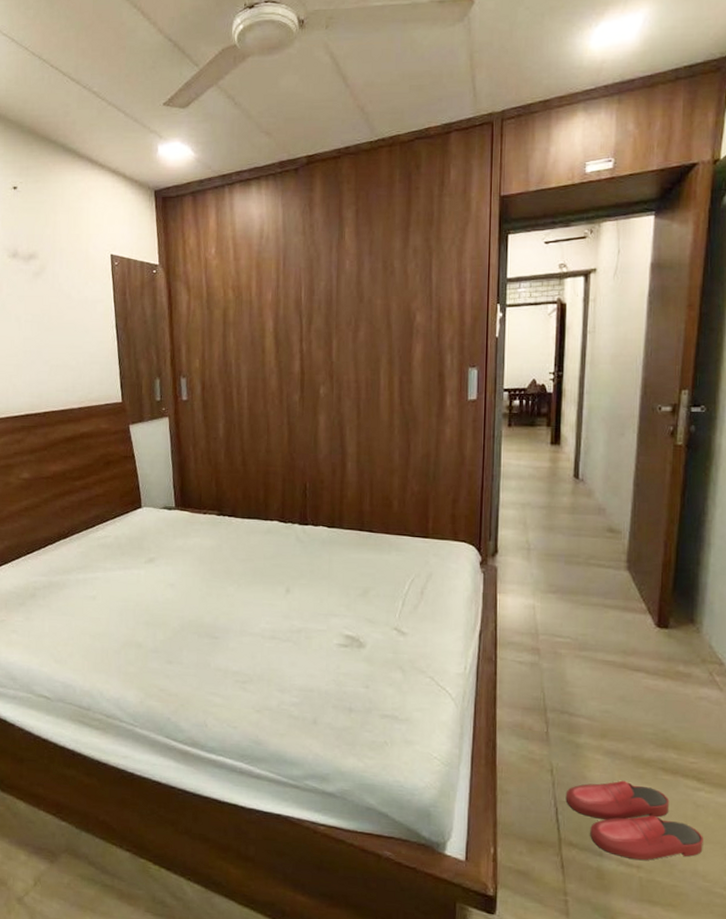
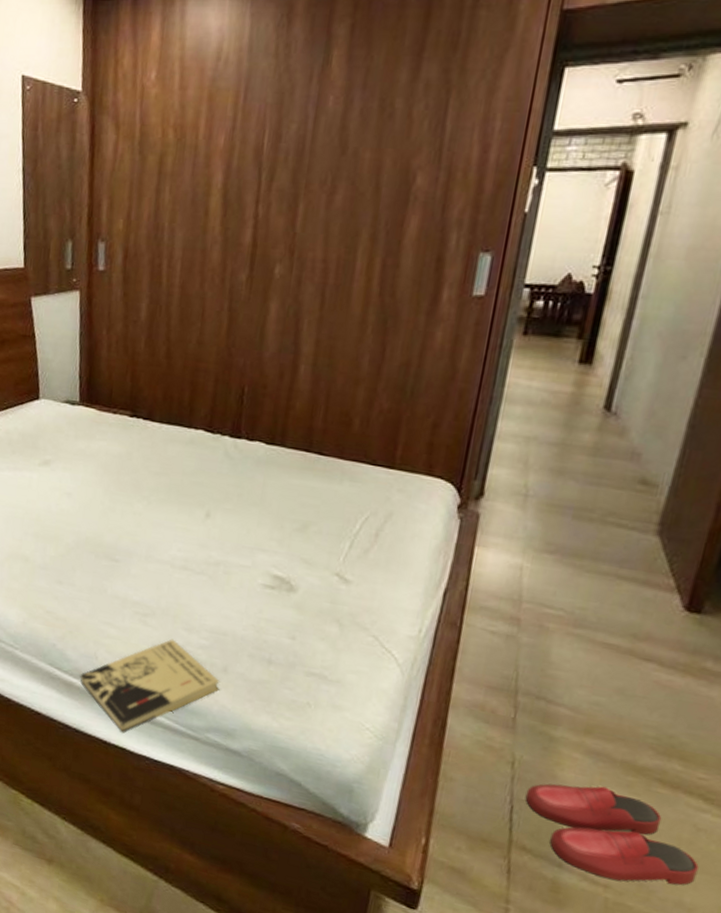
book: none [193,700,312,792] -> present [79,639,220,735]

